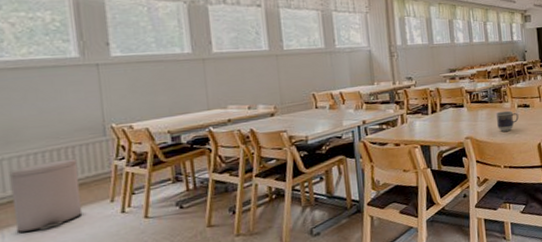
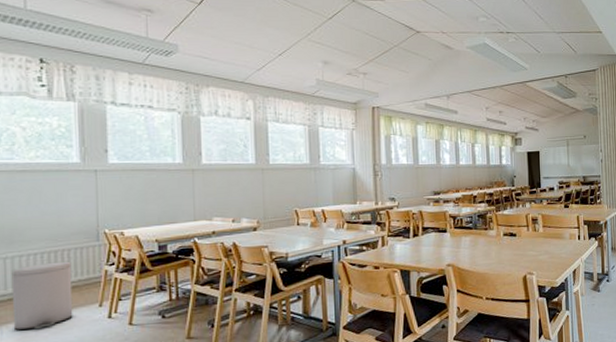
cup: present [495,110,519,132] -> none [479,238,504,262]

